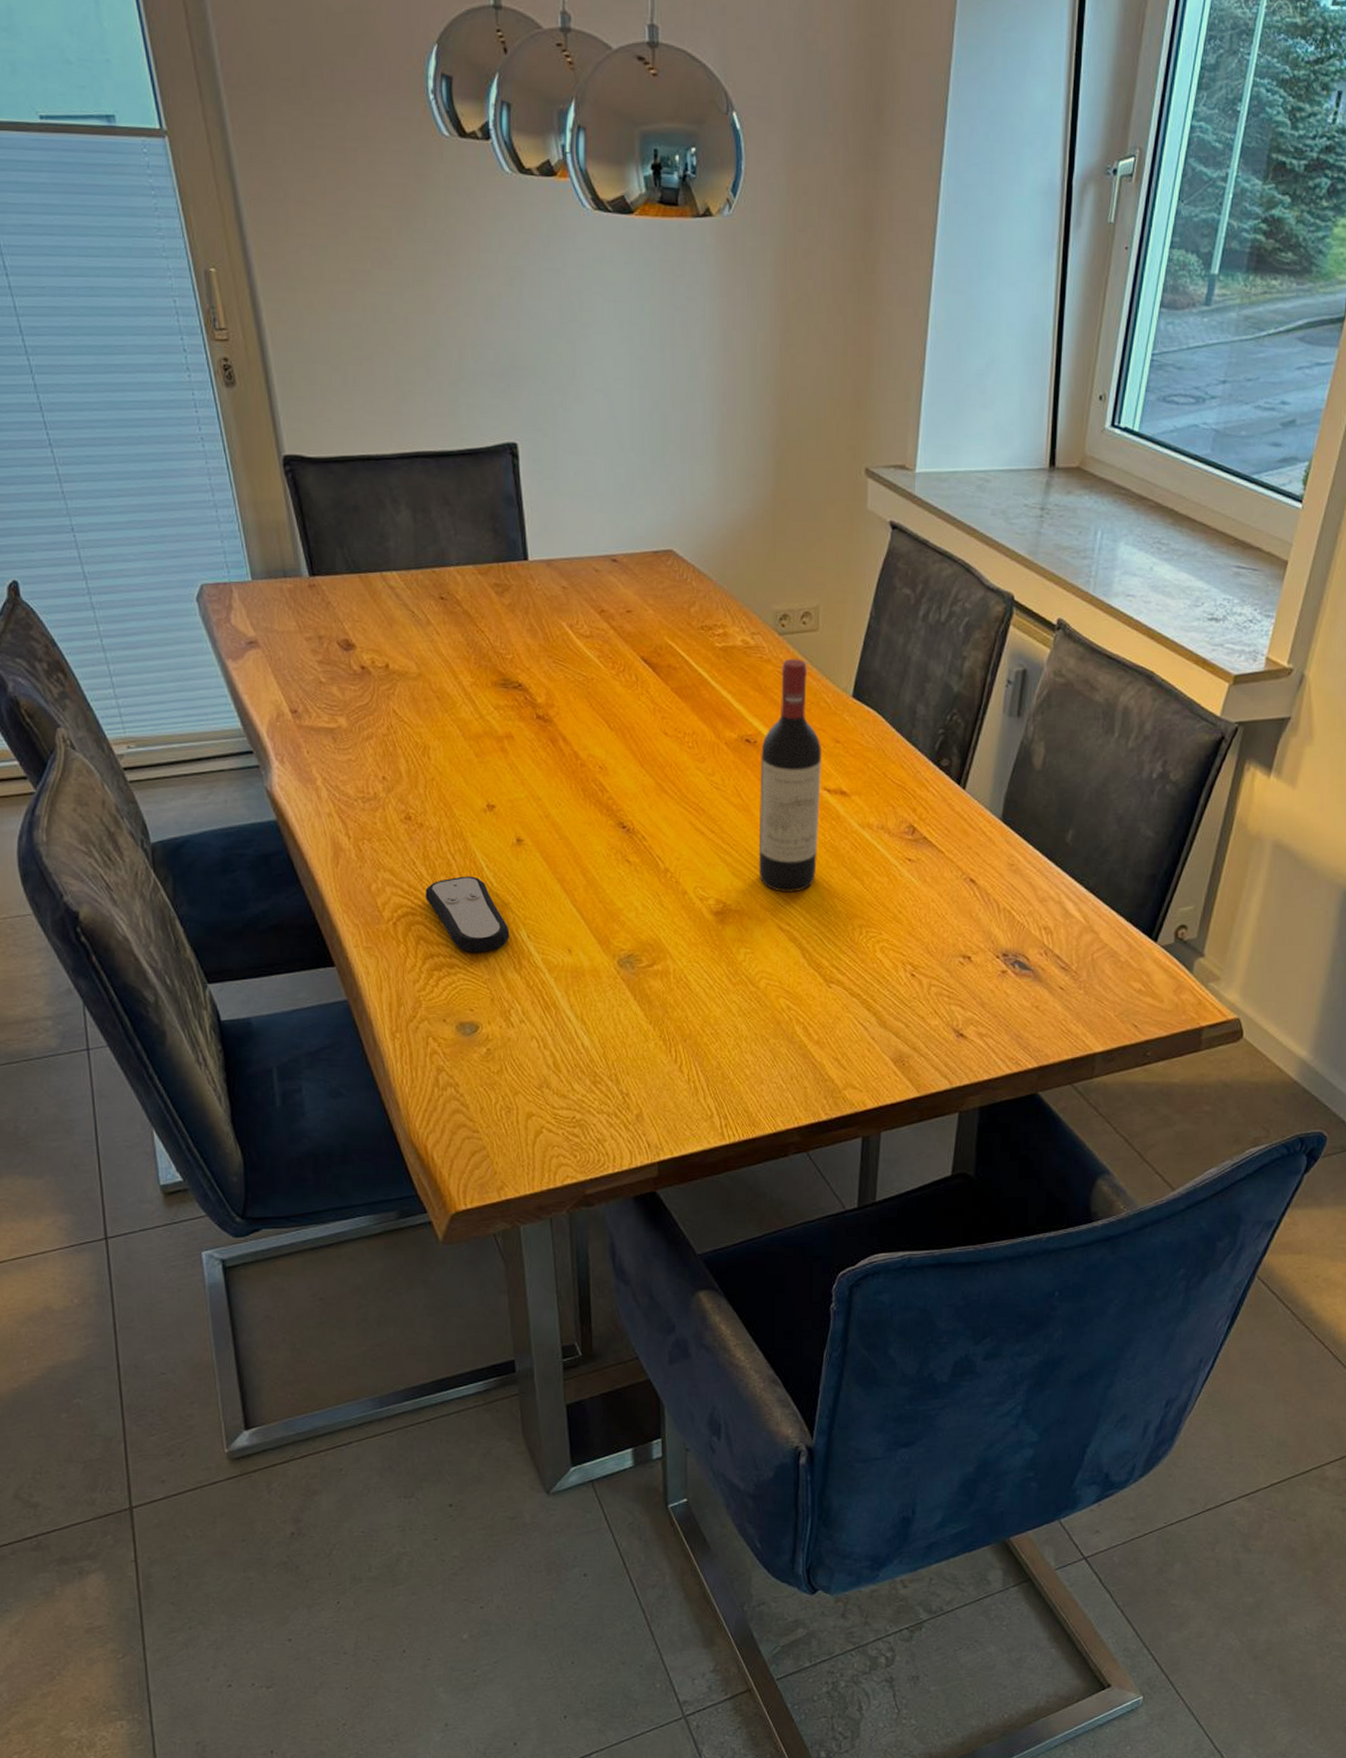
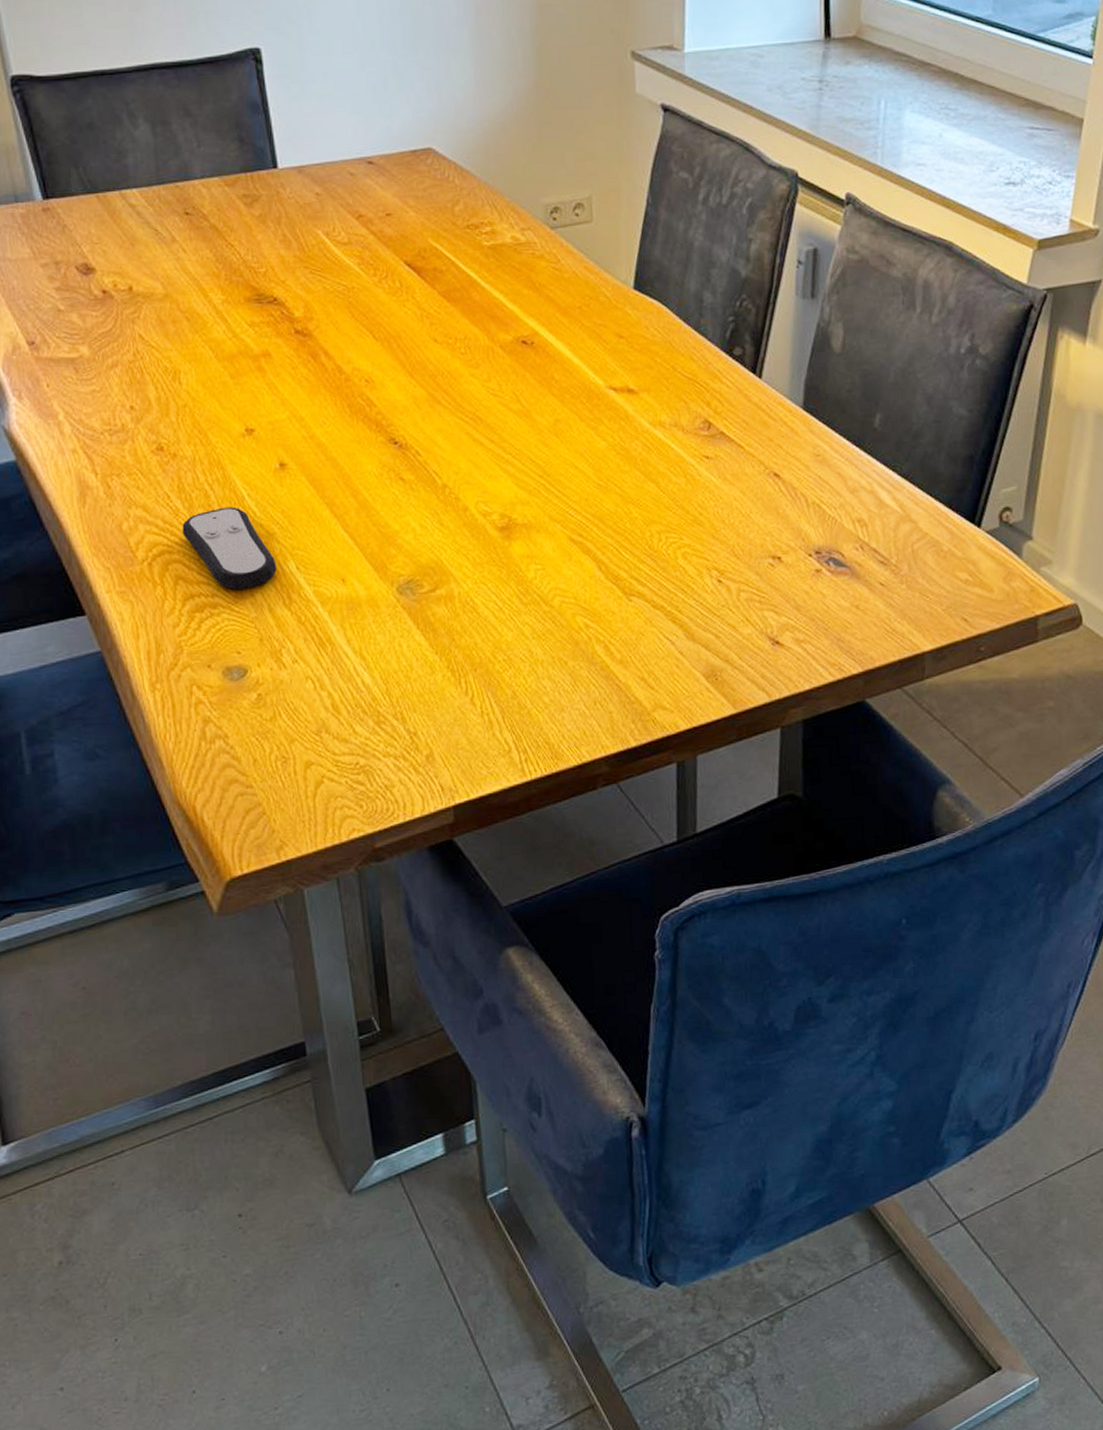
wine bottle: present [758,658,822,894] -> none [538,252,608,502]

